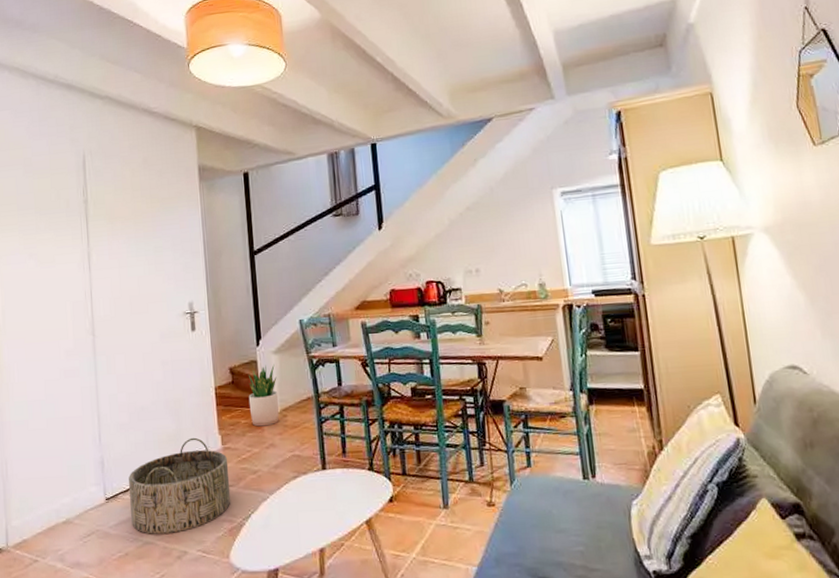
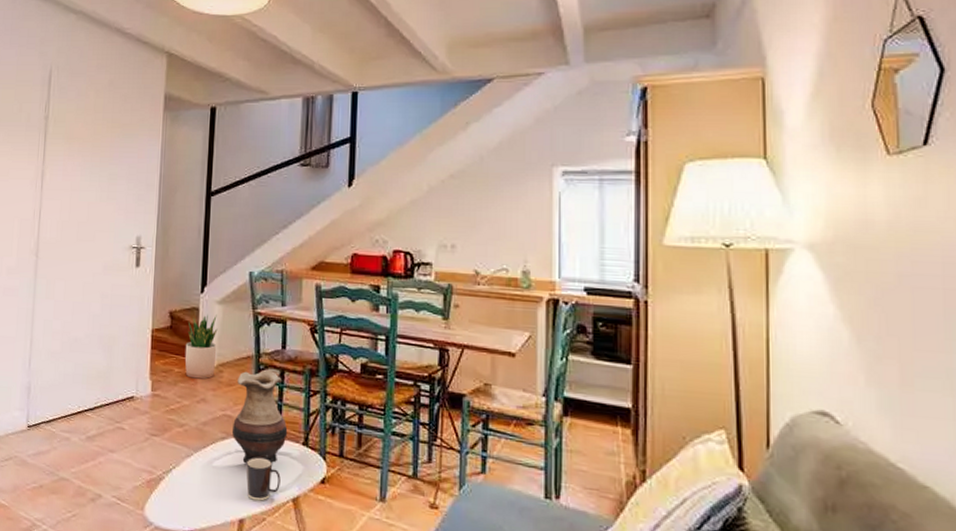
basket: present [129,437,231,534] -> none [50,378,156,474]
vase: none [301,408,354,497] -> present [231,370,288,464]
mug: none [319,488,353,529] -> present [246,457,281,501]

